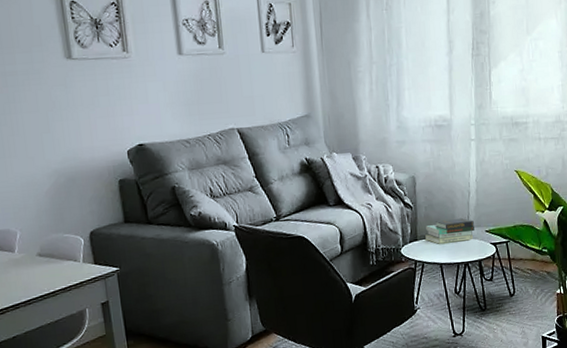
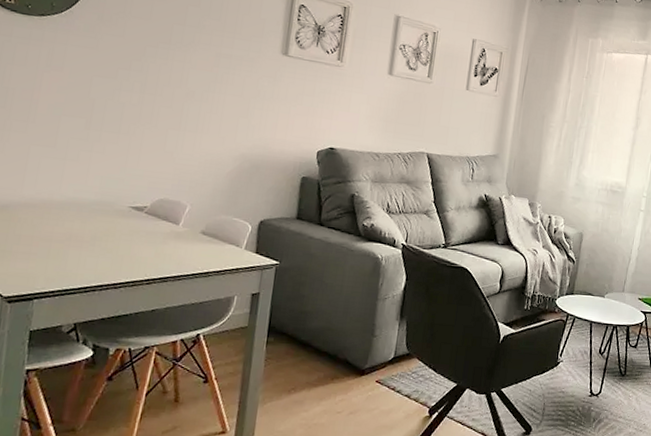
books: present [425,218,475,244] -> none [581,279,629,305]

